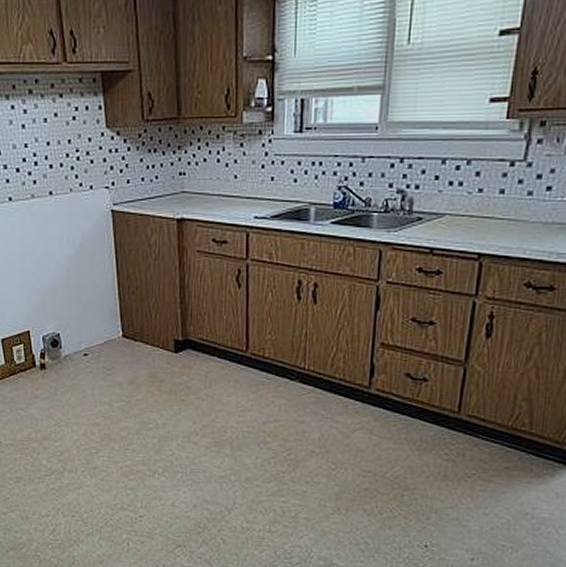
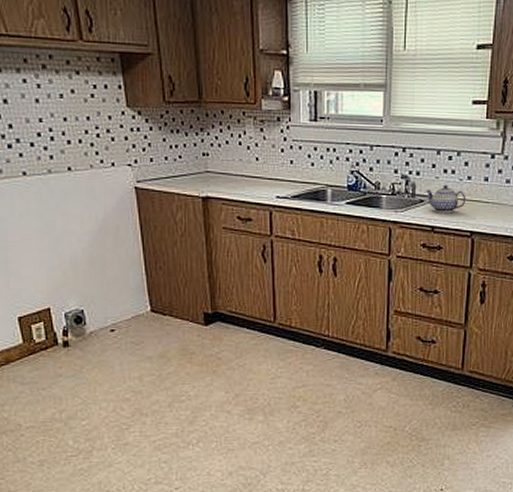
teapot: none [425,198,476,233] -> present [425,184,467,213]

